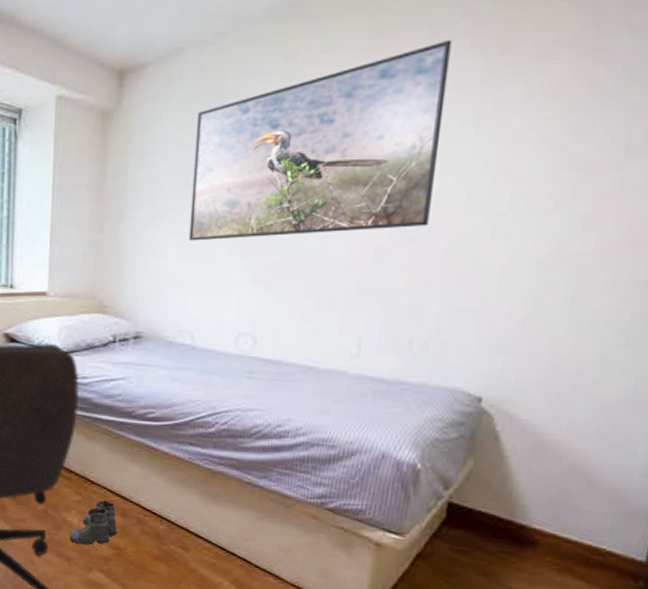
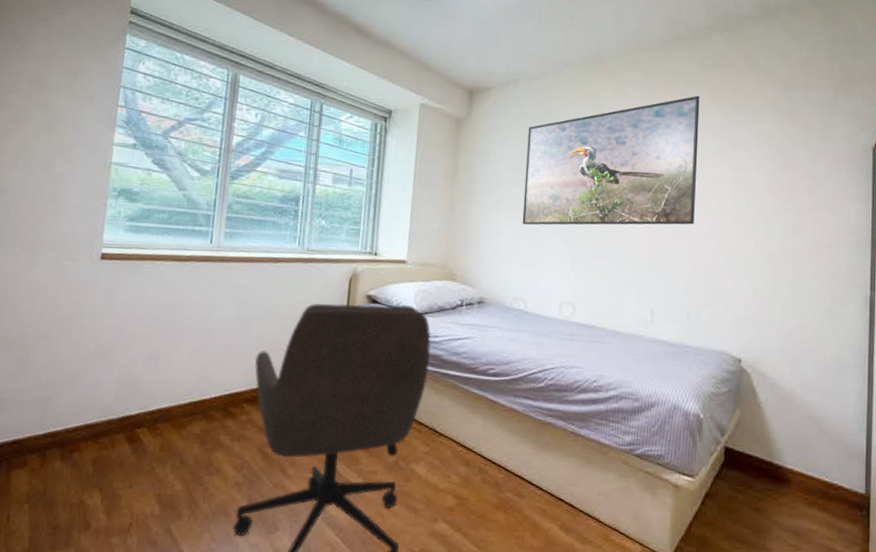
boots: present [70,499,118,551] -> none [418,449,461,501]

